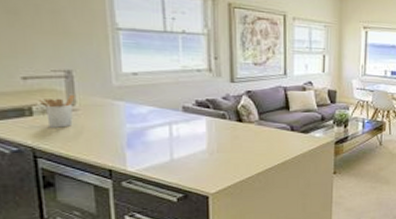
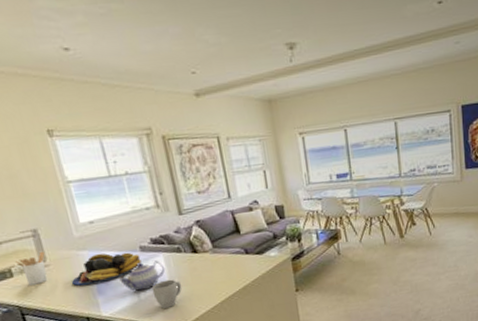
fruit bowl: none [99,106,181,137] -> present [71,252,142,287]
teapot: none [154,123,206,152] -> present [119,260,165,292]
mug: none [187,144,220,172] -> present [151,279,182,309]

